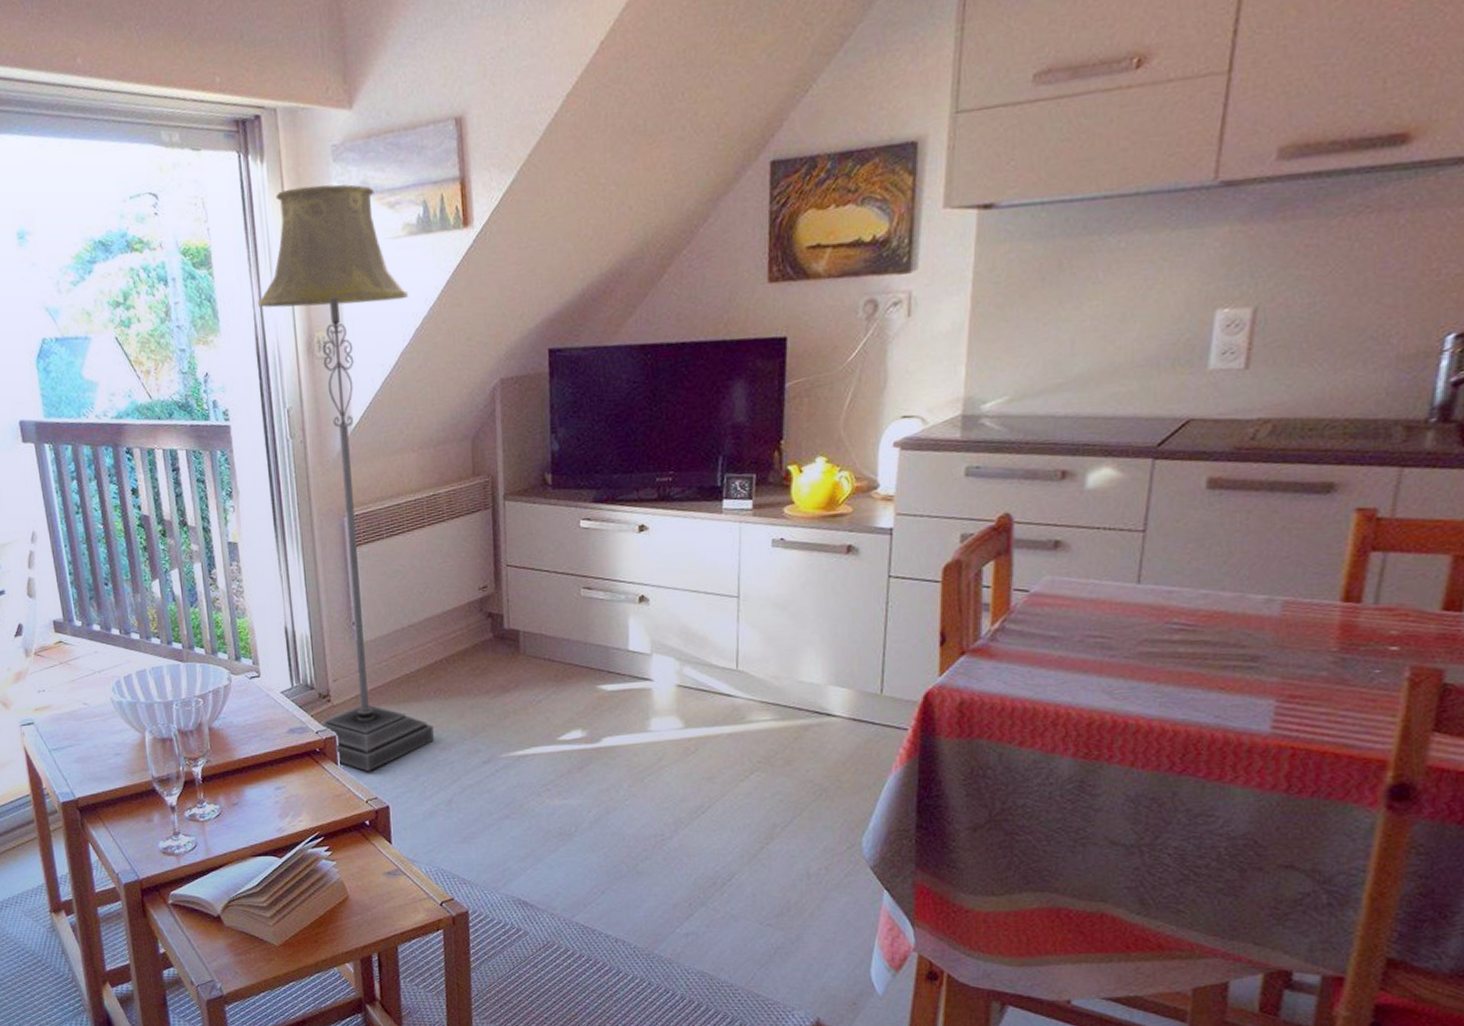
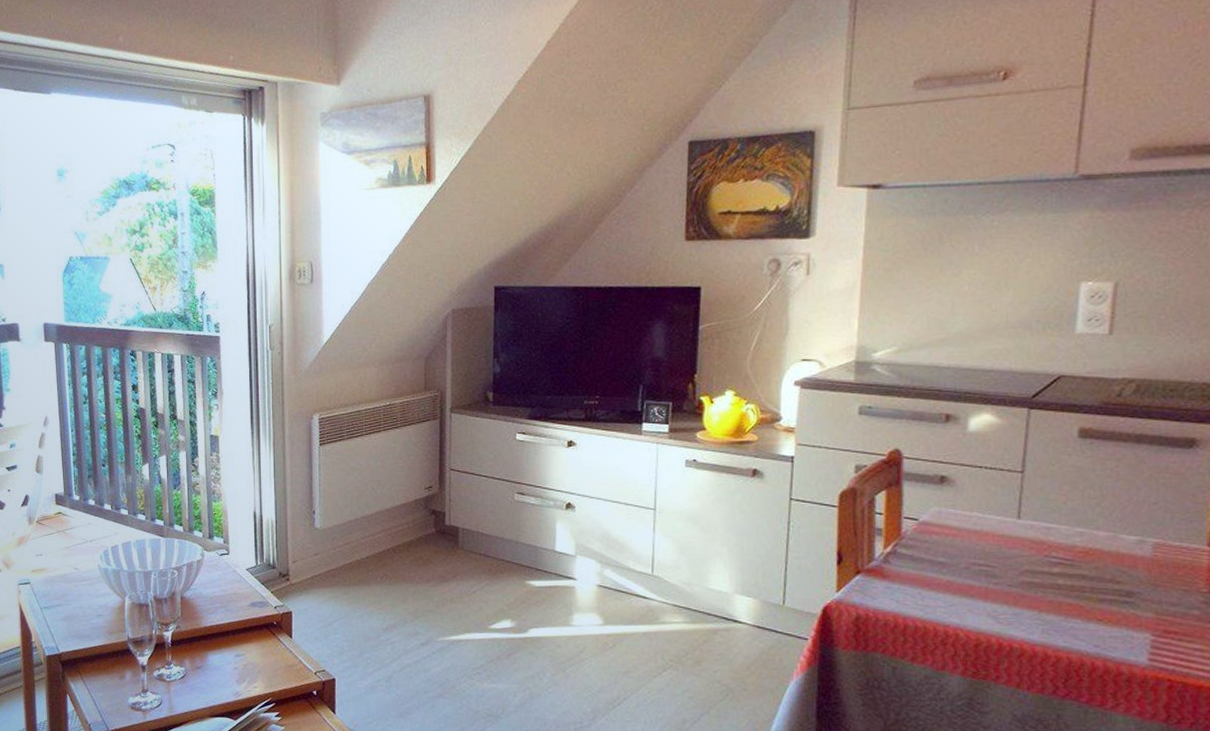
floor lamp: present [257,184,434,772] -> none [250,144,378,646]

